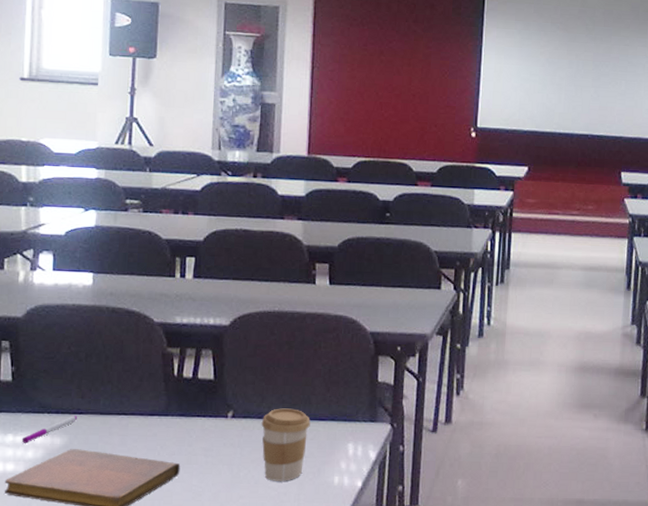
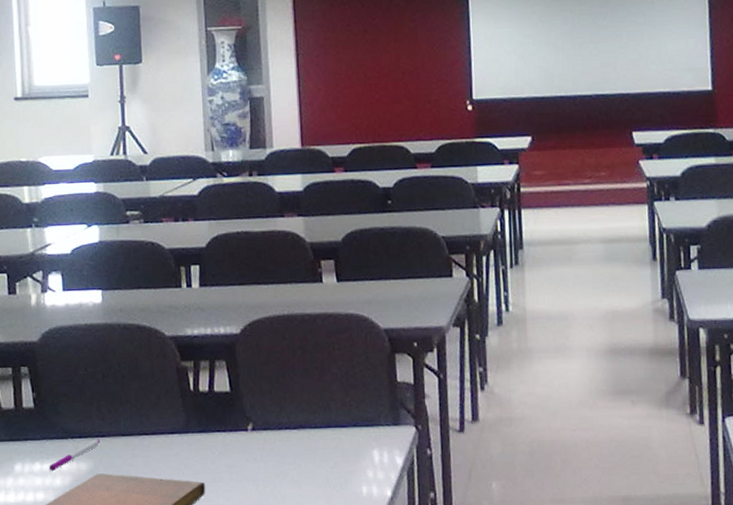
coffee cup: present [261,408,311,481] -> none [282,416,332,495]

